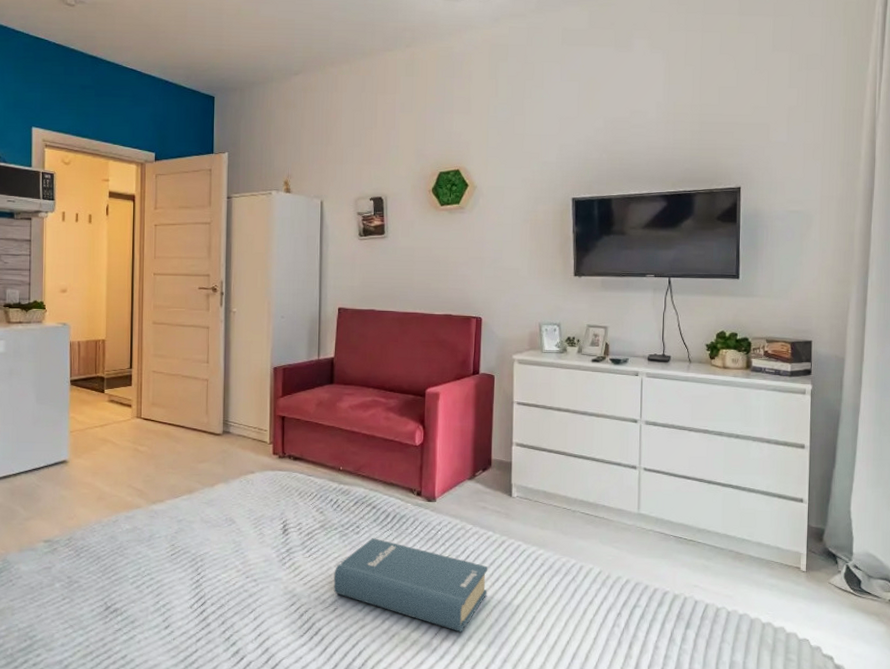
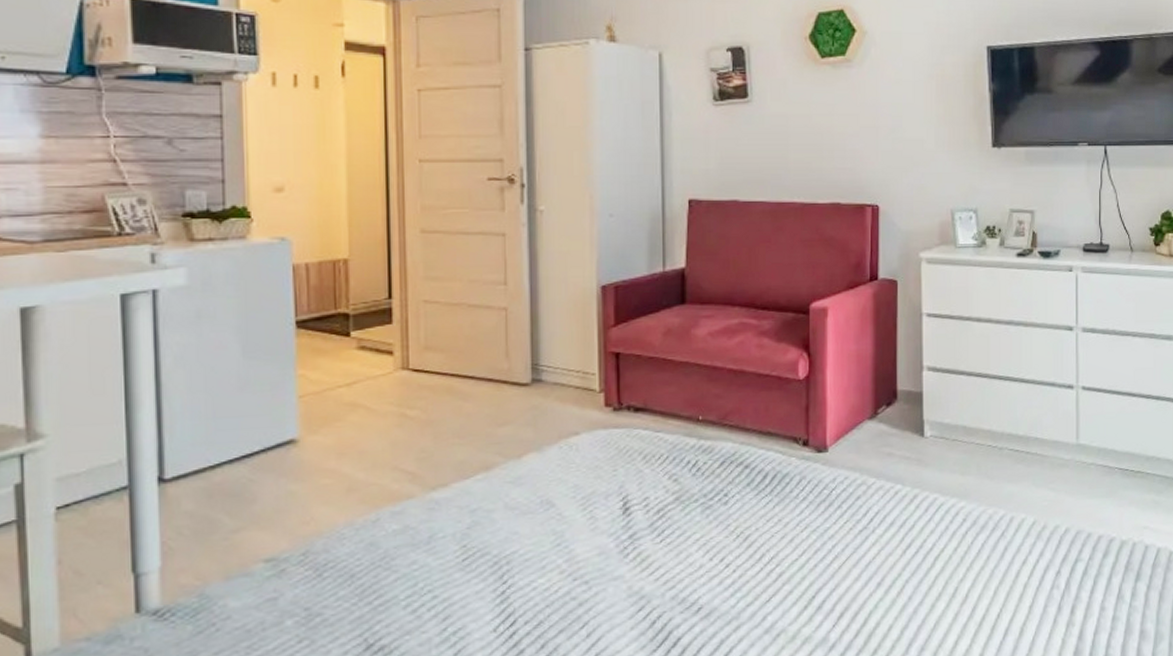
hardback book: present [333,538,488,632] -> none [695,507,898,620]

